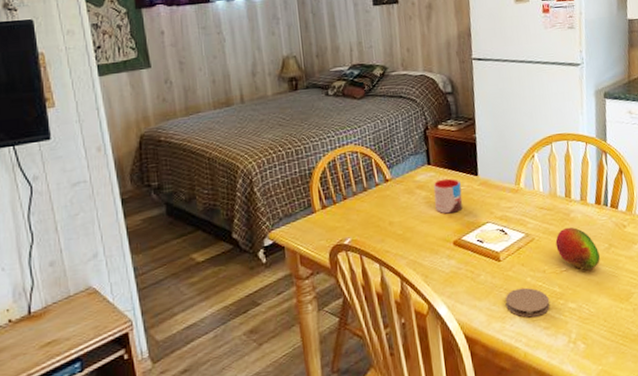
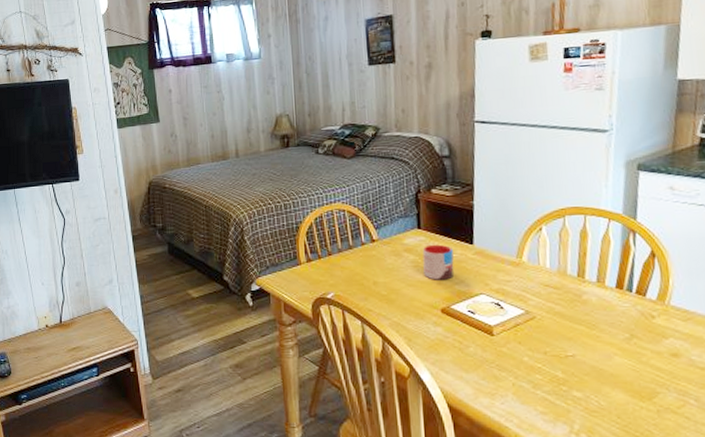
coaster: present [505,287,550,318] -> none [496,367,550,399]
fruit: present [555,227,600,270] -> none [561,309,617,358]

